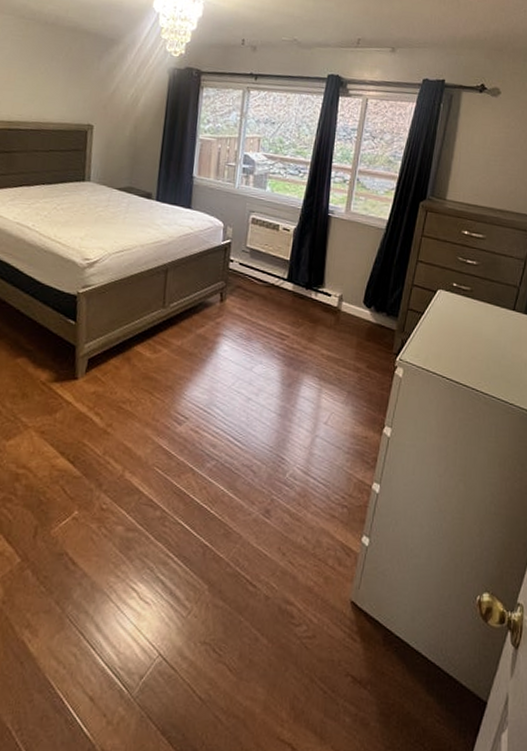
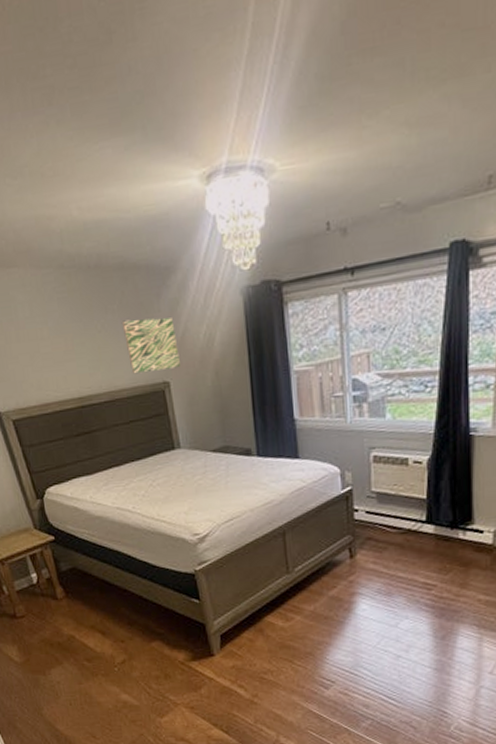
wall art: none [62,69,108,116] -> present [121,318,180,374]

